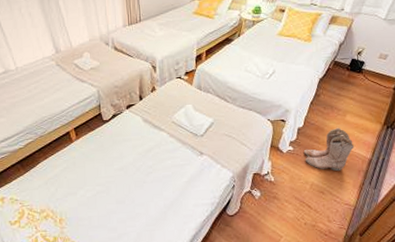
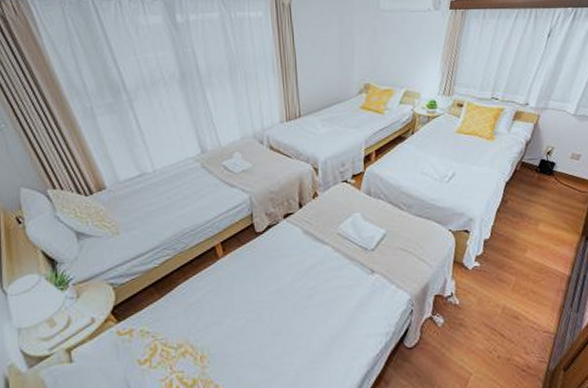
boots: present [304,127,355,172] -> none [493,238,551,292]

